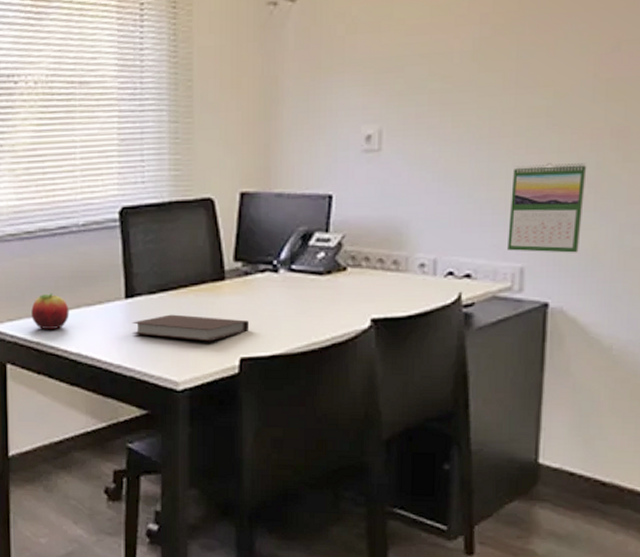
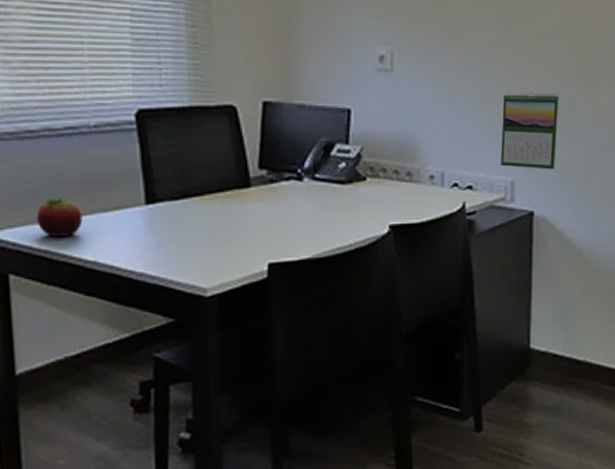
notebook: present [131,314,250,342] -> none [153,221,277,248]

